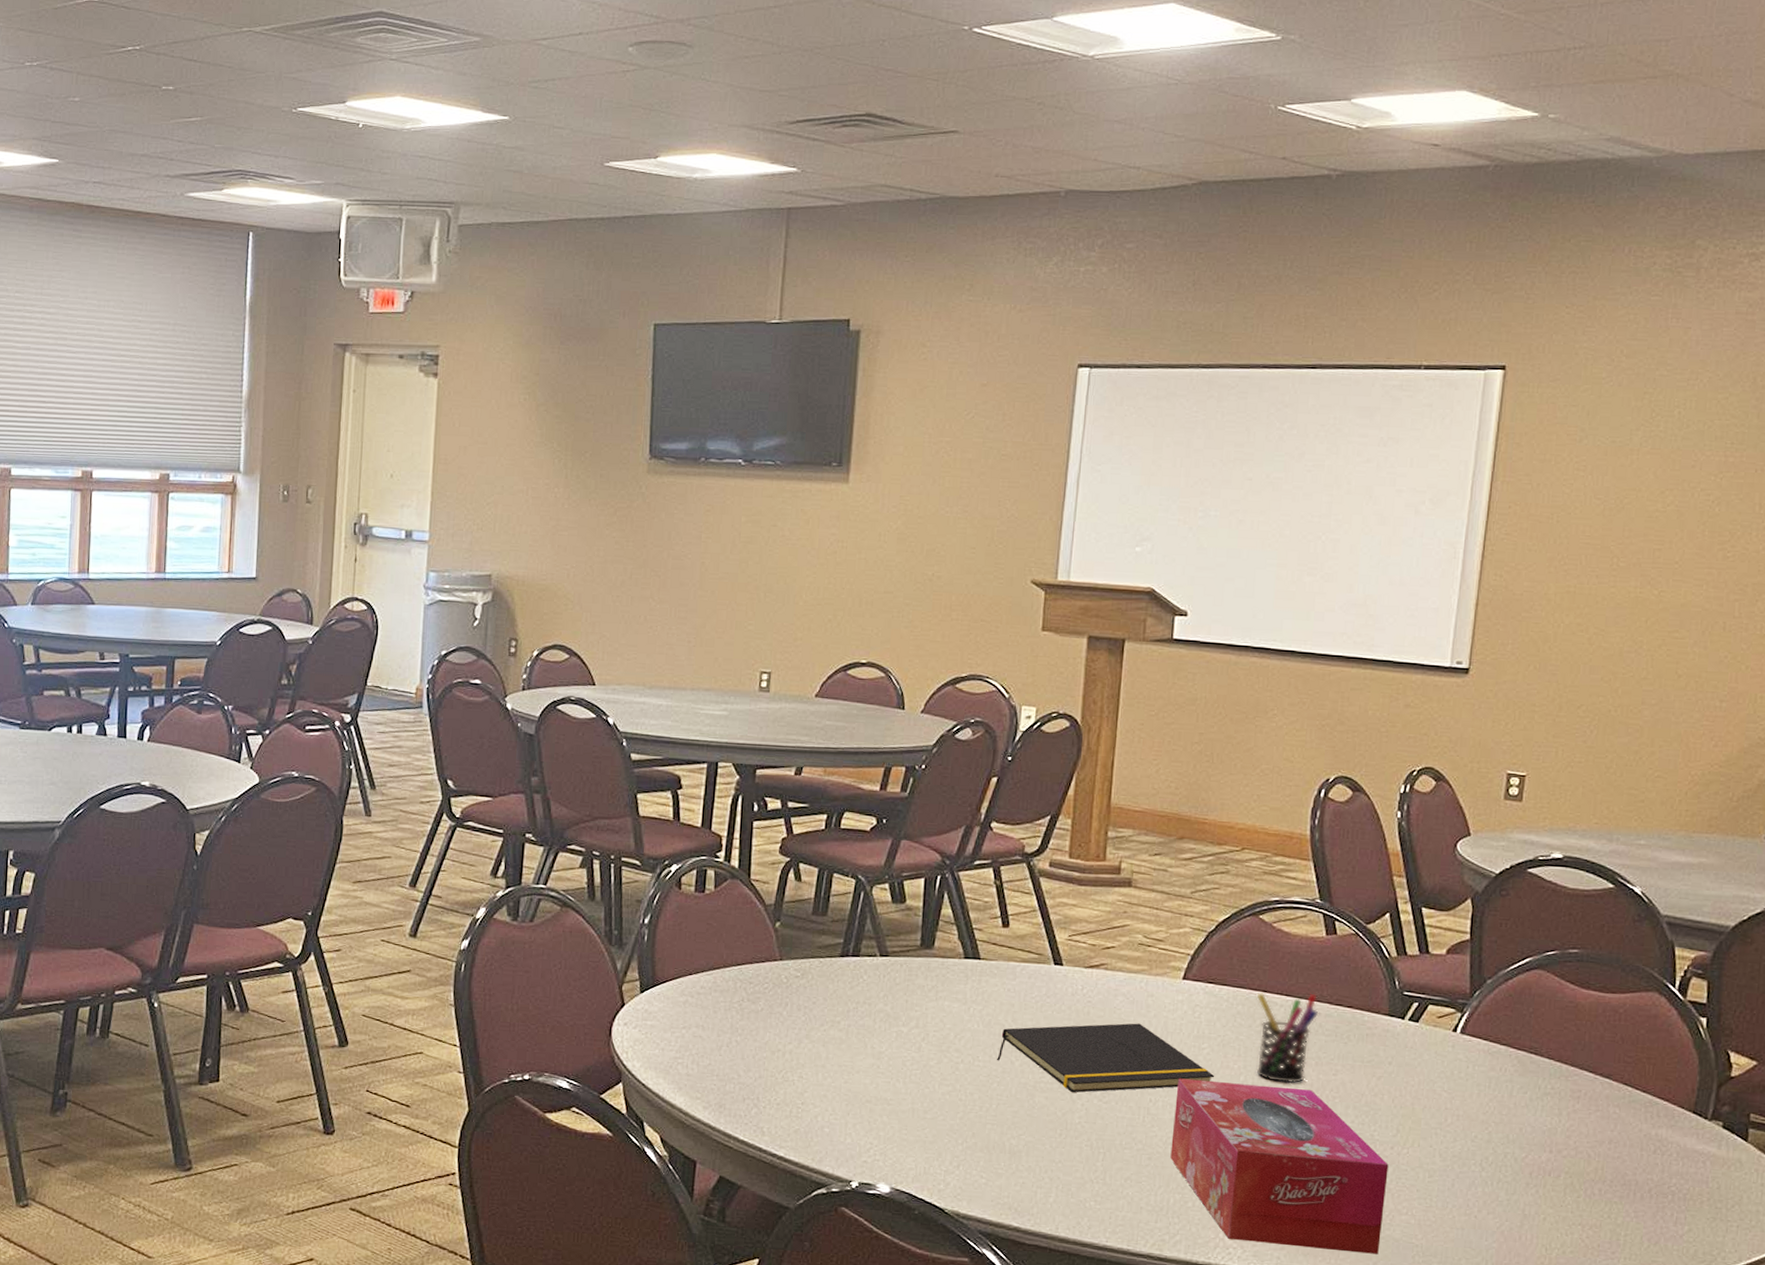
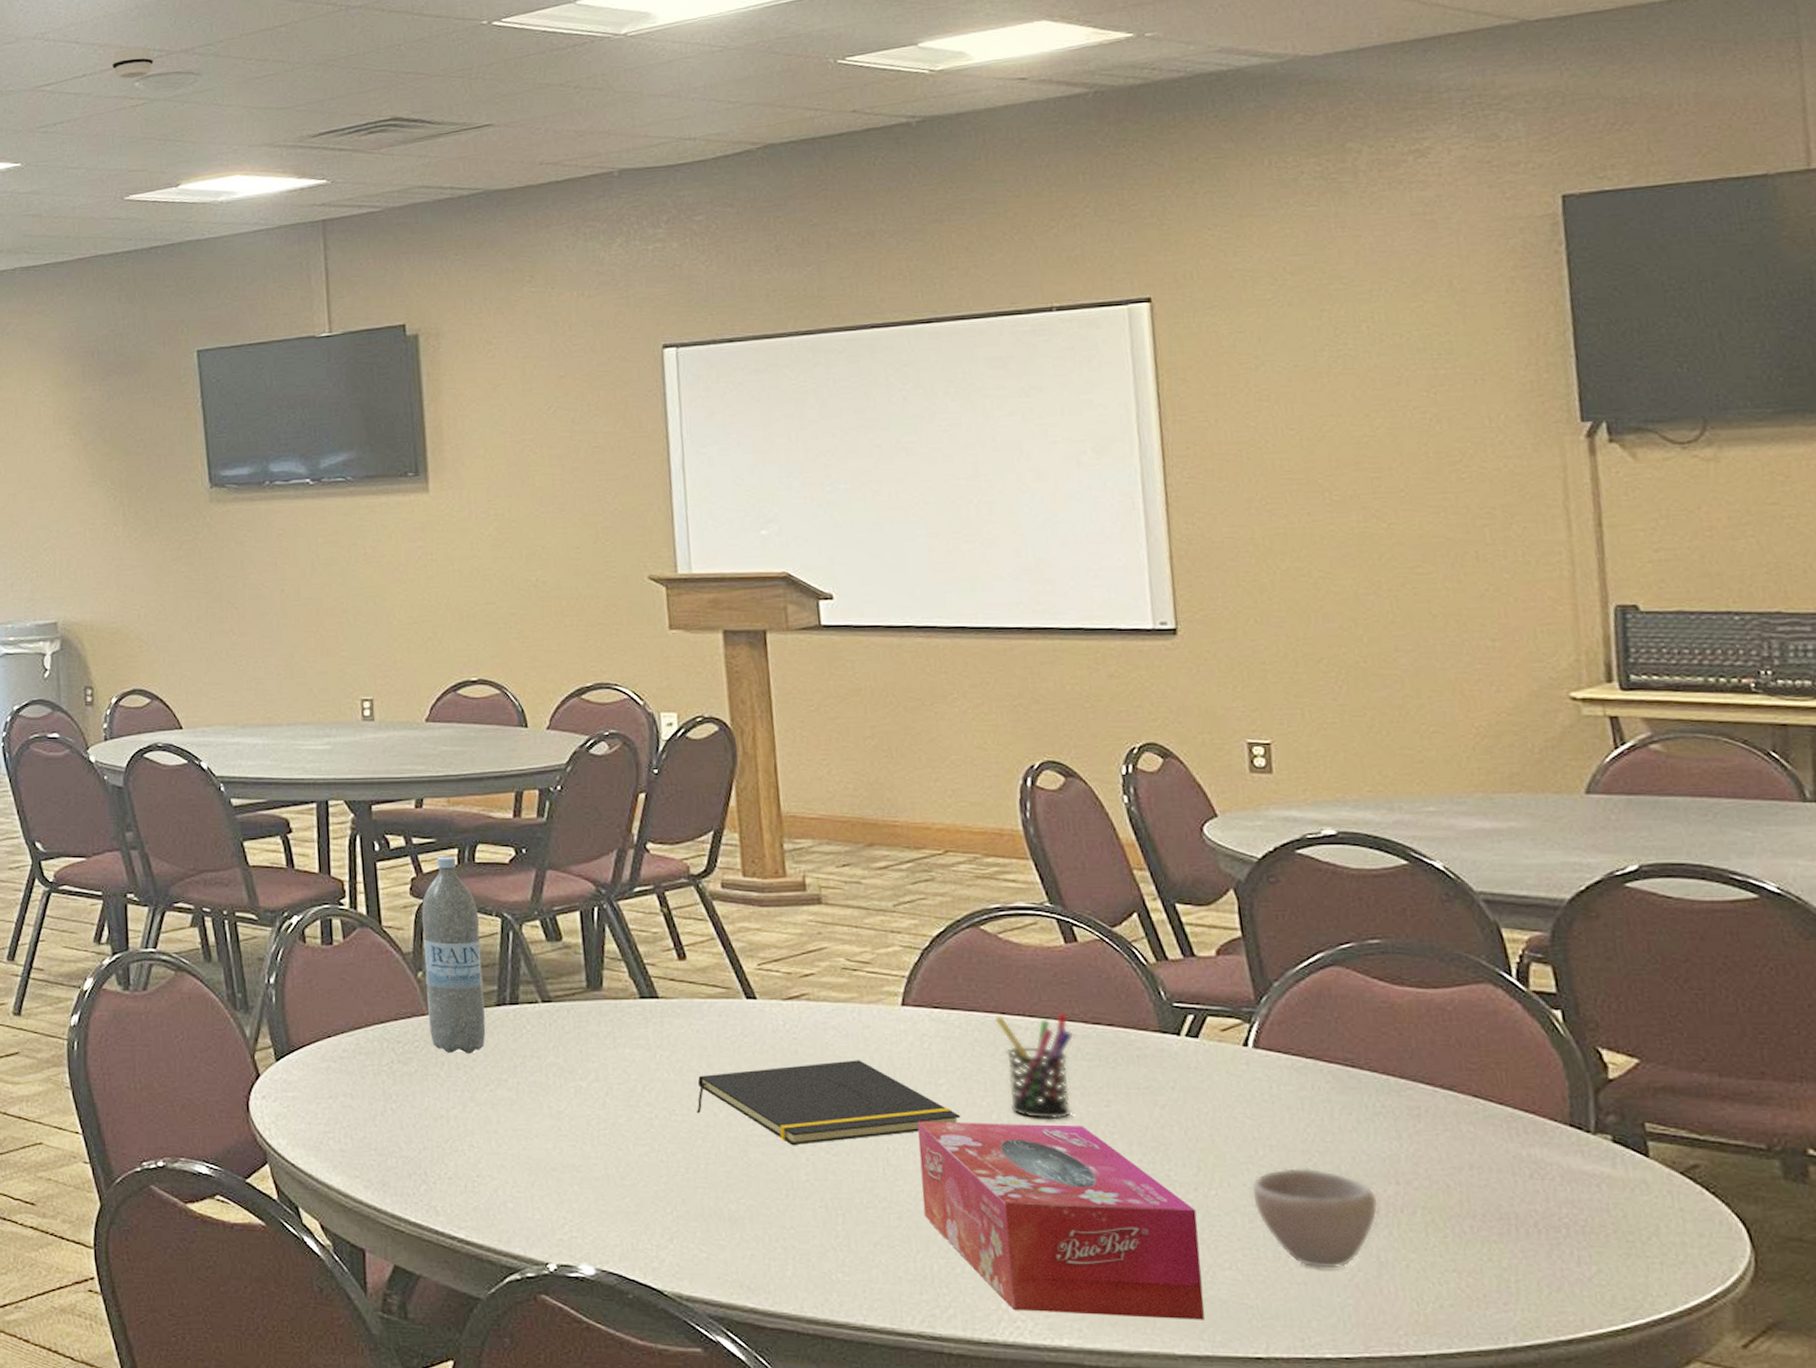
smoke detector: none [608,11,650,43] -> present [111,47,155,79]
water bottle: none [779,820,837,998] -> present [421,856,486,1054]
cup: none [1435,1134,1533,1218] -> present [1251,1167,1378,1269]

